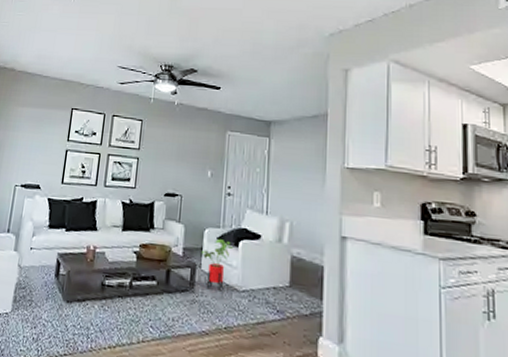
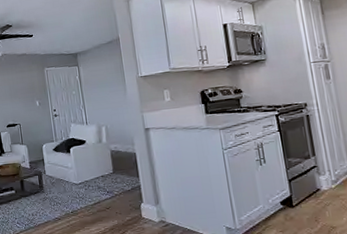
house plant: present [201,239,234,291] -> none [43,150,67,188]

